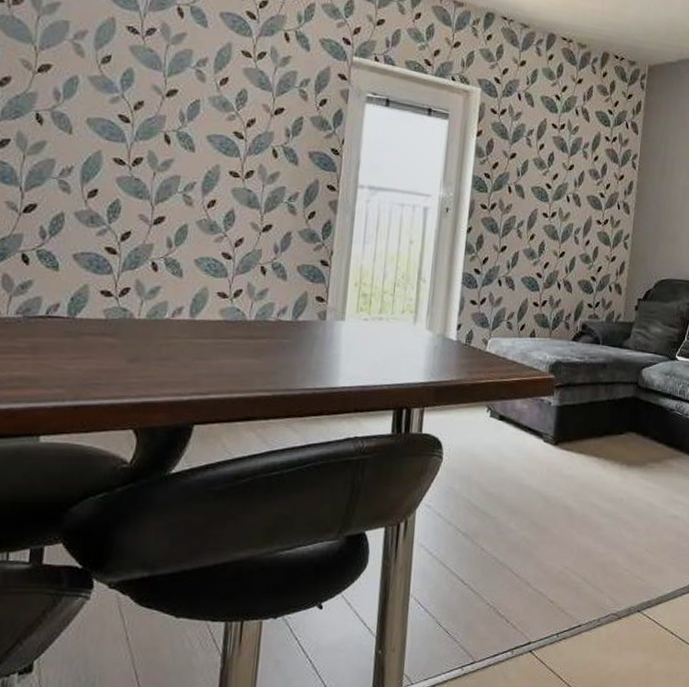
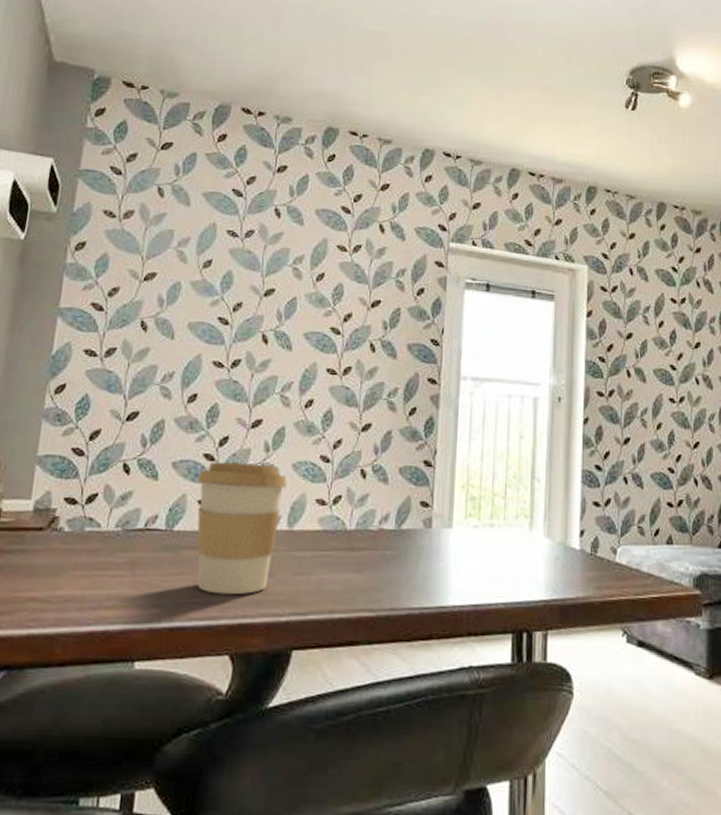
coffee cup: none [99,255,190,377] -> present [196,461,287,595]

